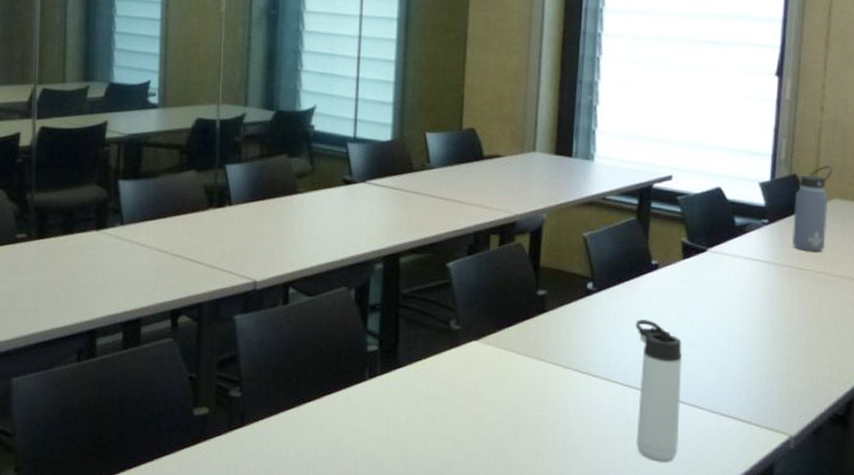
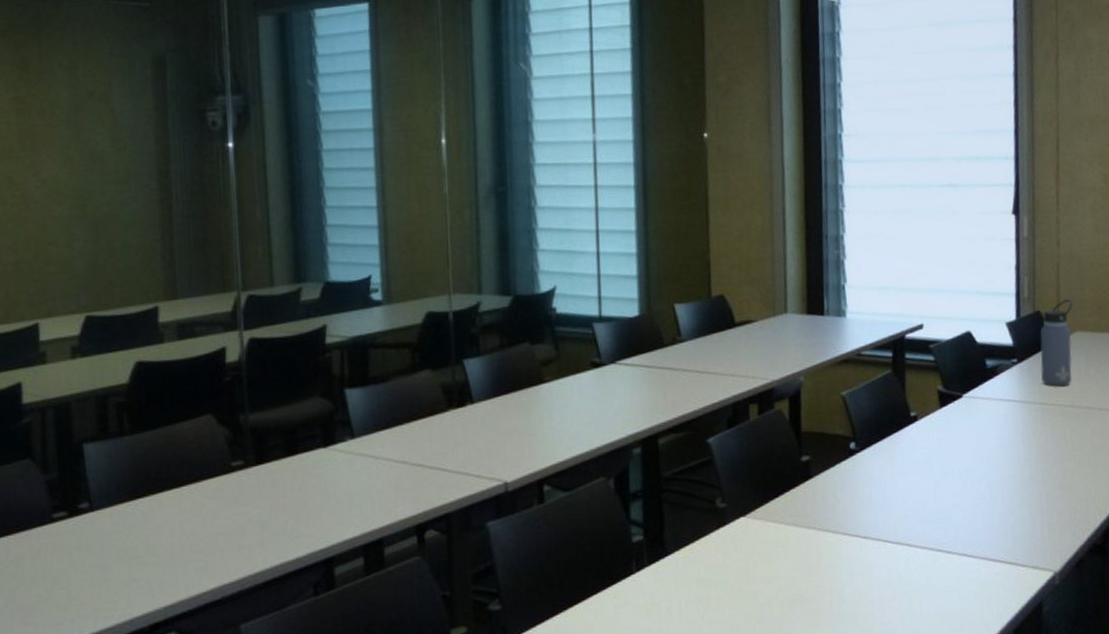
thermos bottle: present [635,319,683,462] -> none [900,473,952,616]

